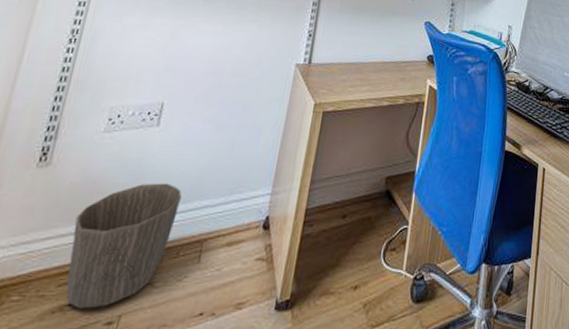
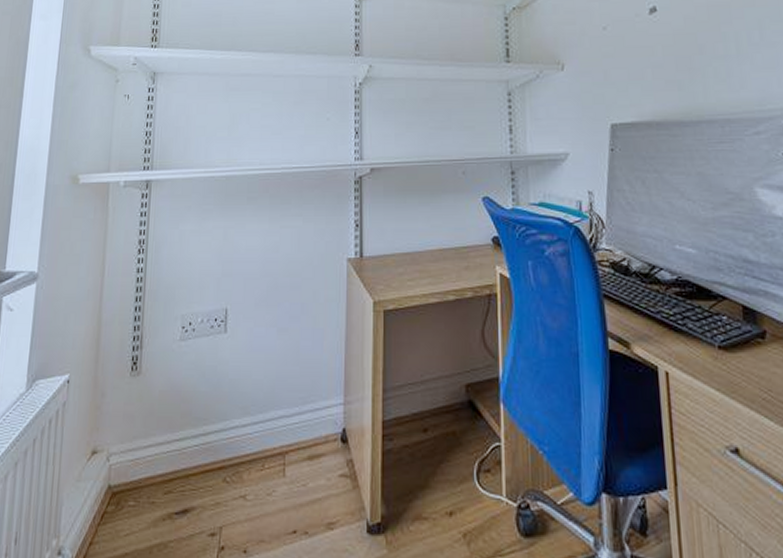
waste basket: present [66,183,182,309] -> none [169,391,258,519]

